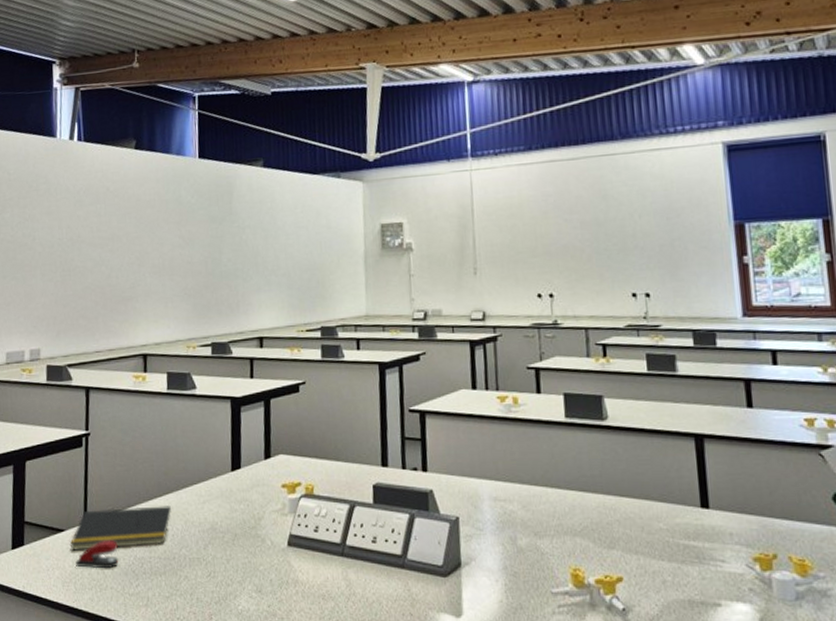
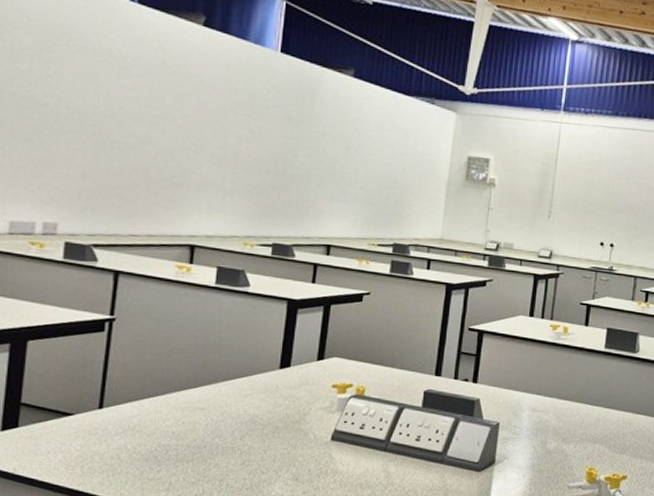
notepad: present [69,506,171,552] -> none [78,395,207,436]
stapler: present [75,541,119,569] -> none [85,427,139,454]

